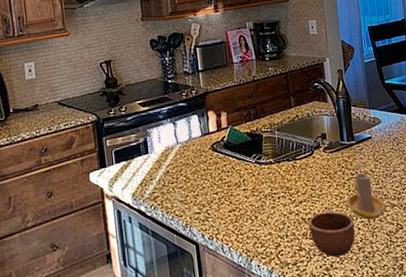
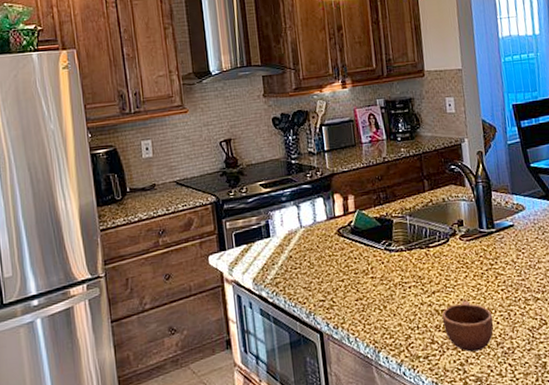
candle holder: present [345,162,386,220] -> none [483,251,529,314]

